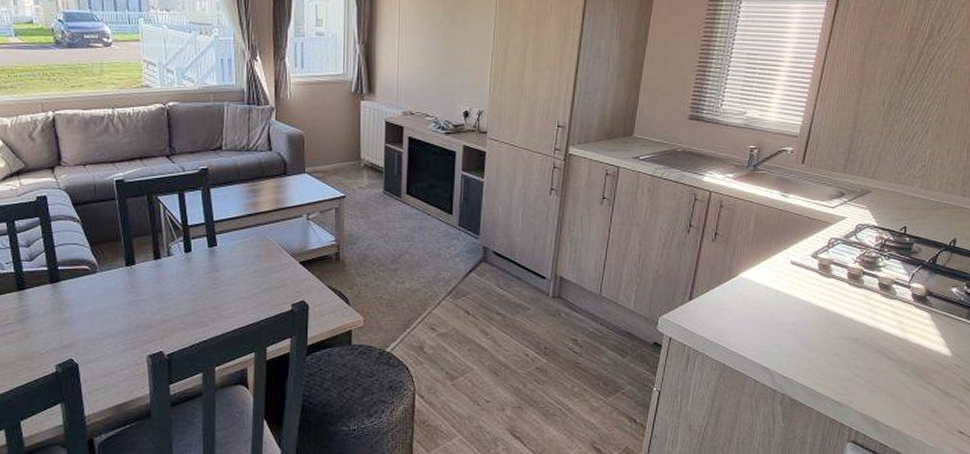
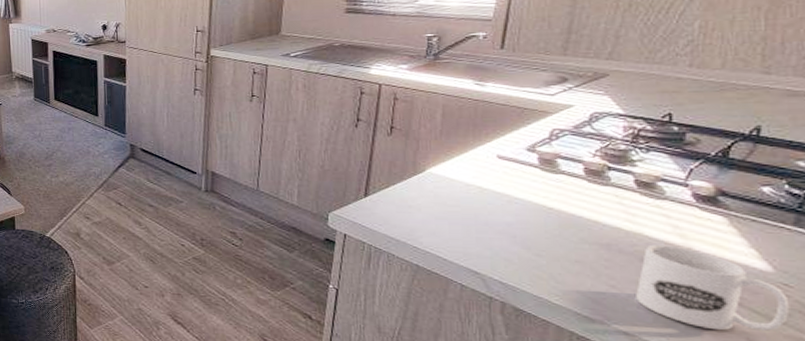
mug: none [870,337,958,406] -> present [636,244,790,331]

